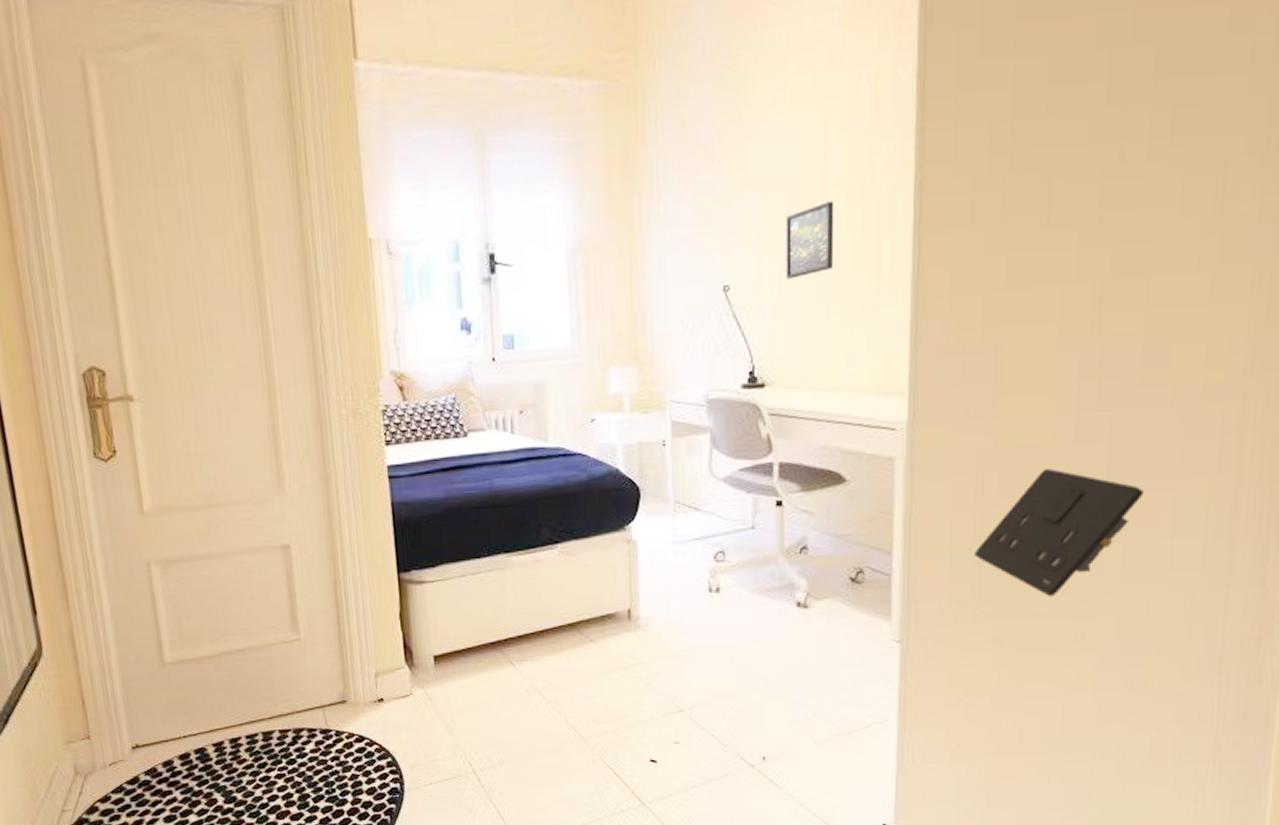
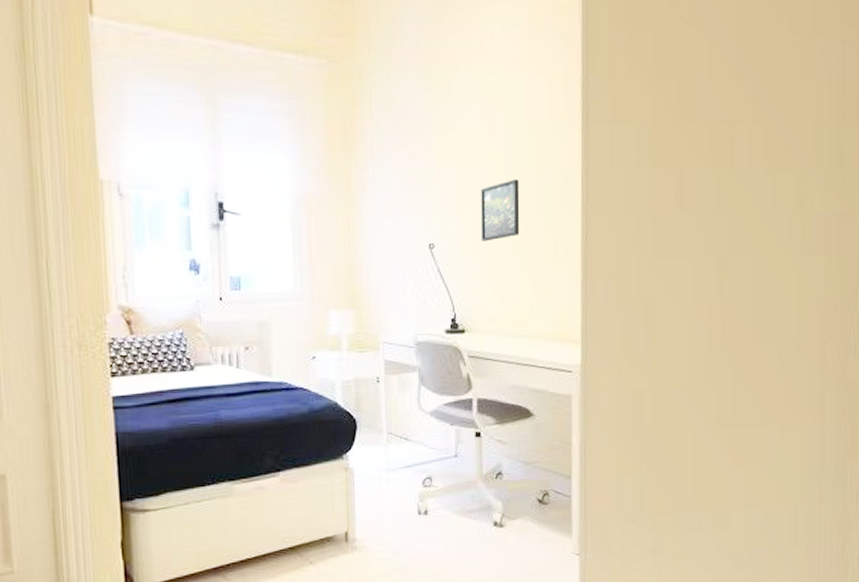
electrical outlet: present [974,468,1144,598] -> none [636,406,758,513]

